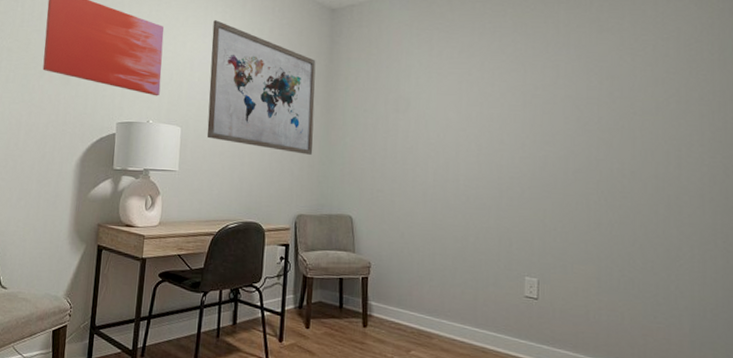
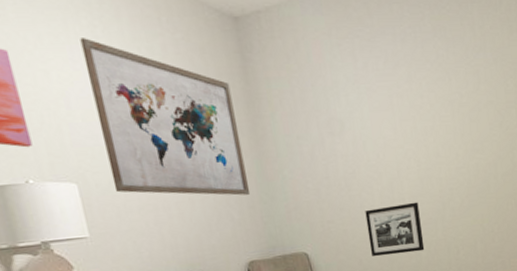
picture frame: none [414,184,474,236] -> present [365,202,425,257]

